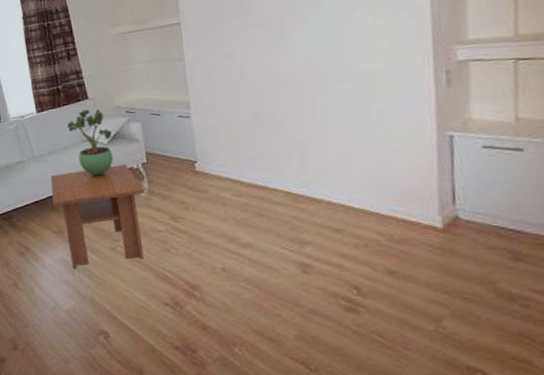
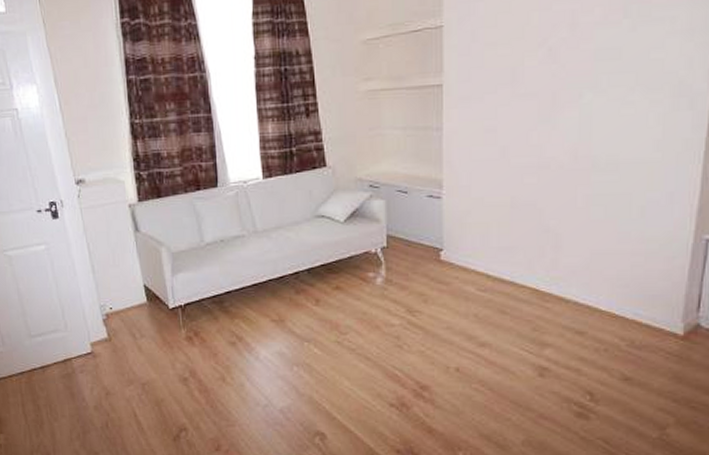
coffee table: present [50,164,145,268] -> none [273,247,381,362]
potted plant: present [67,109,114,176] -> none [299,179,351,258]

